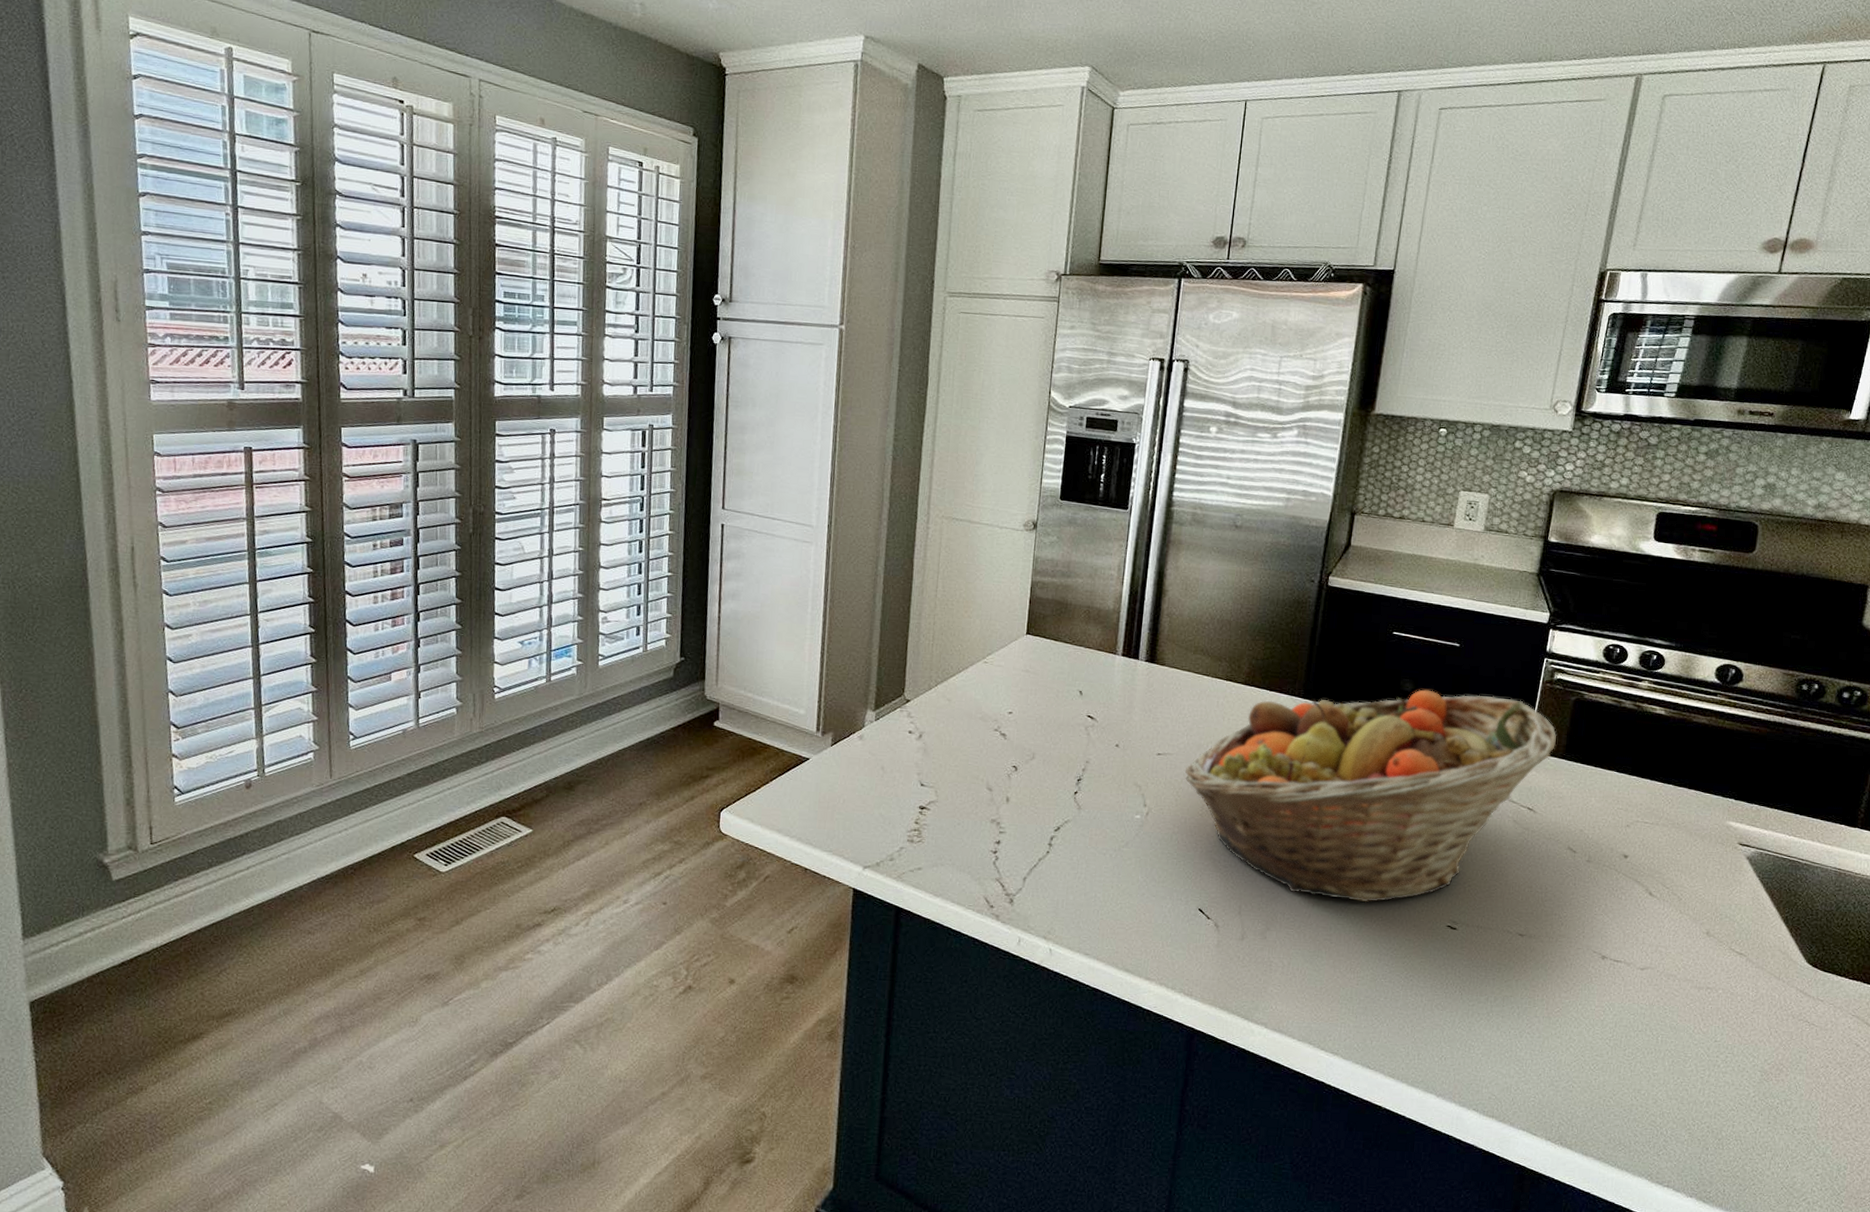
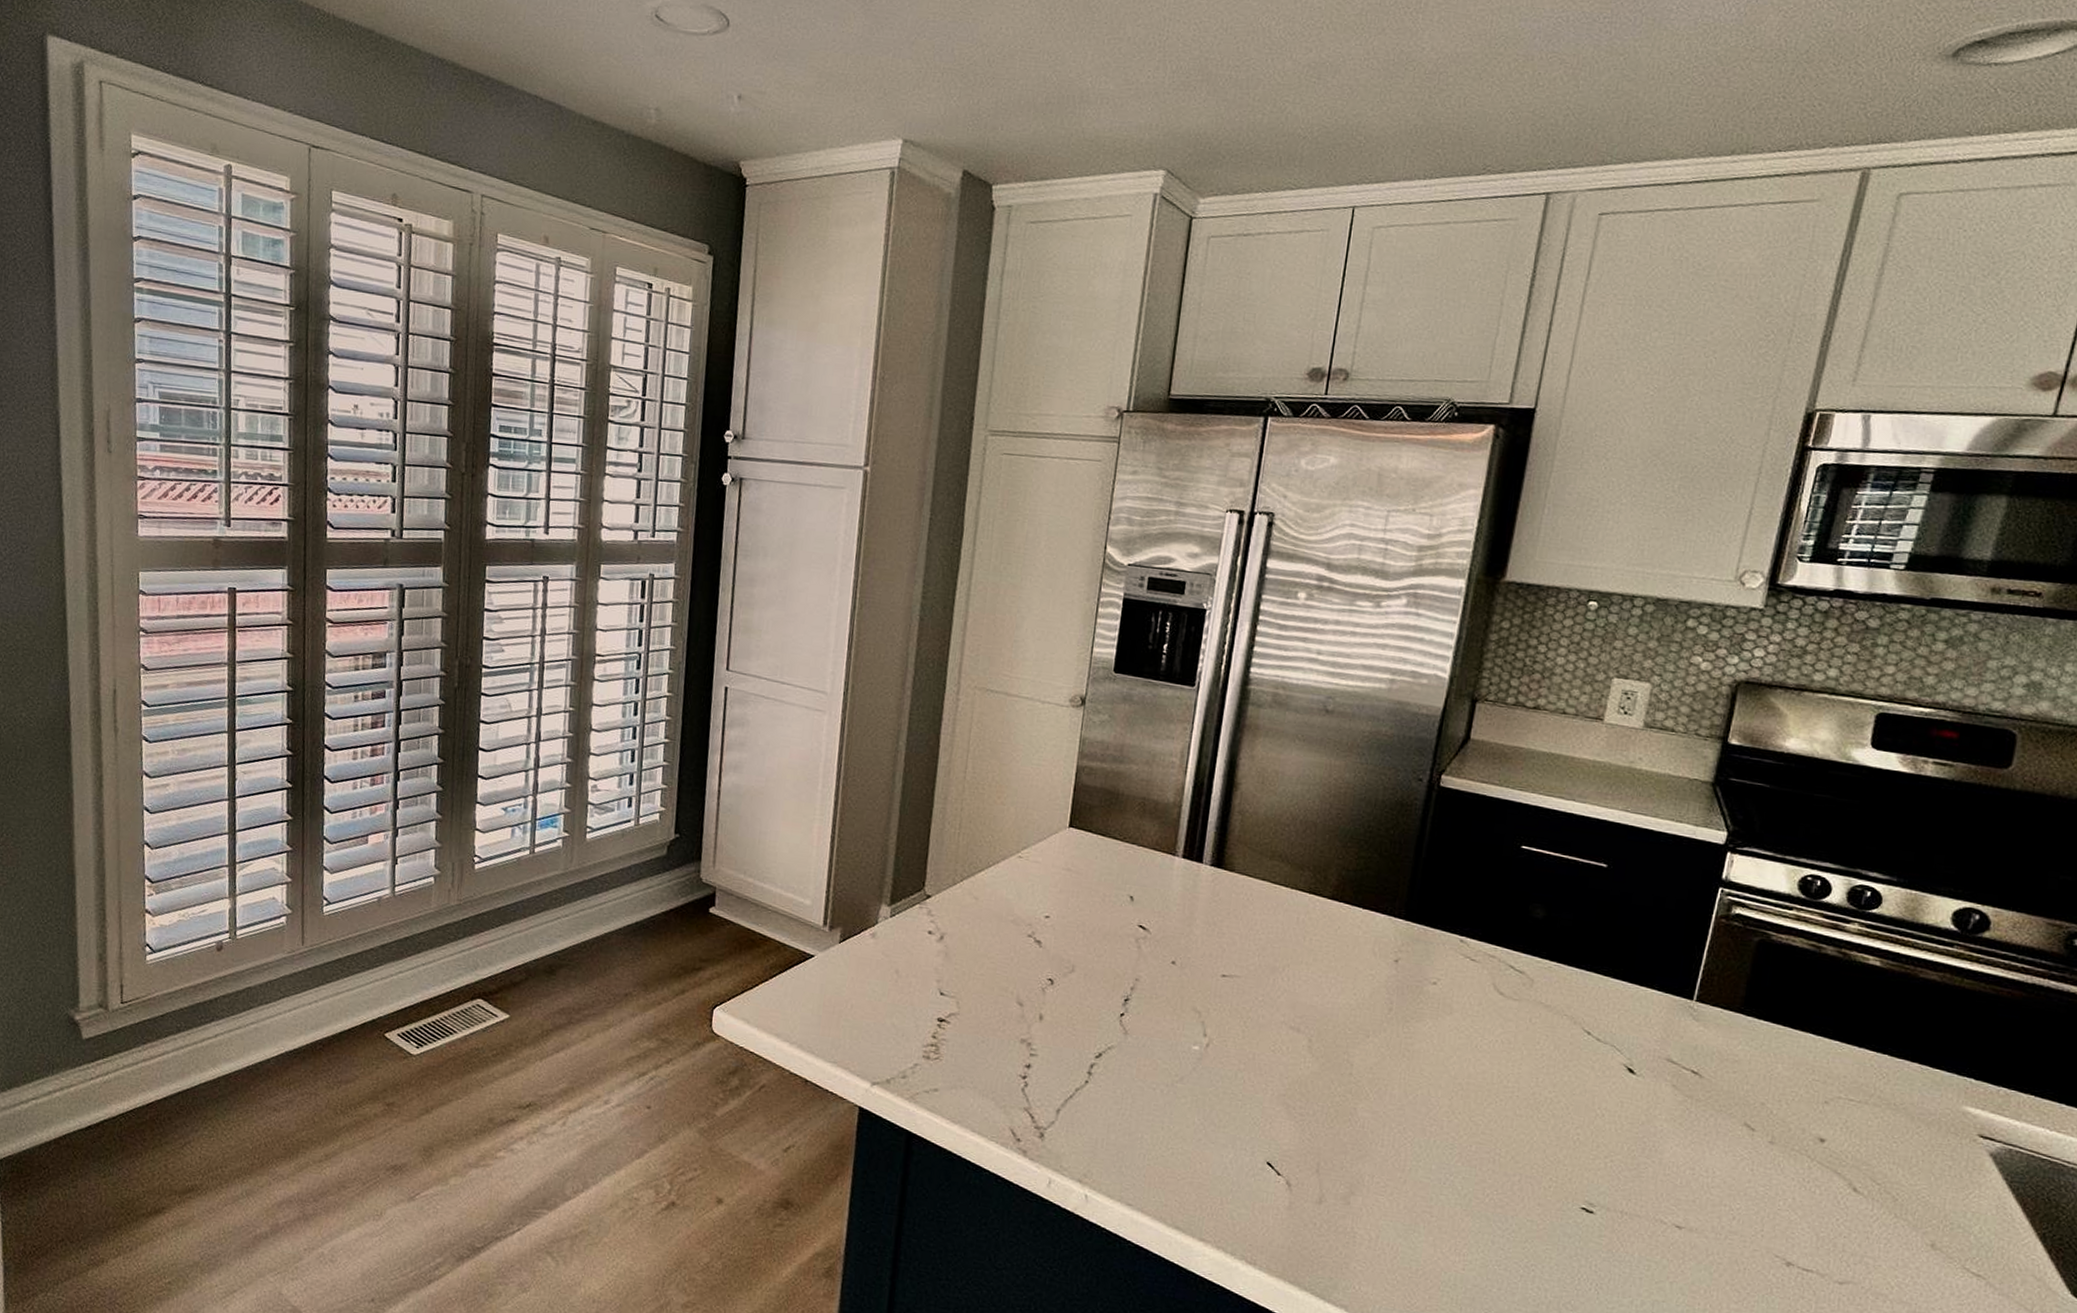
fruit basket: present [1185,689,1556,903] -> none [1255,917,1733,1172]

